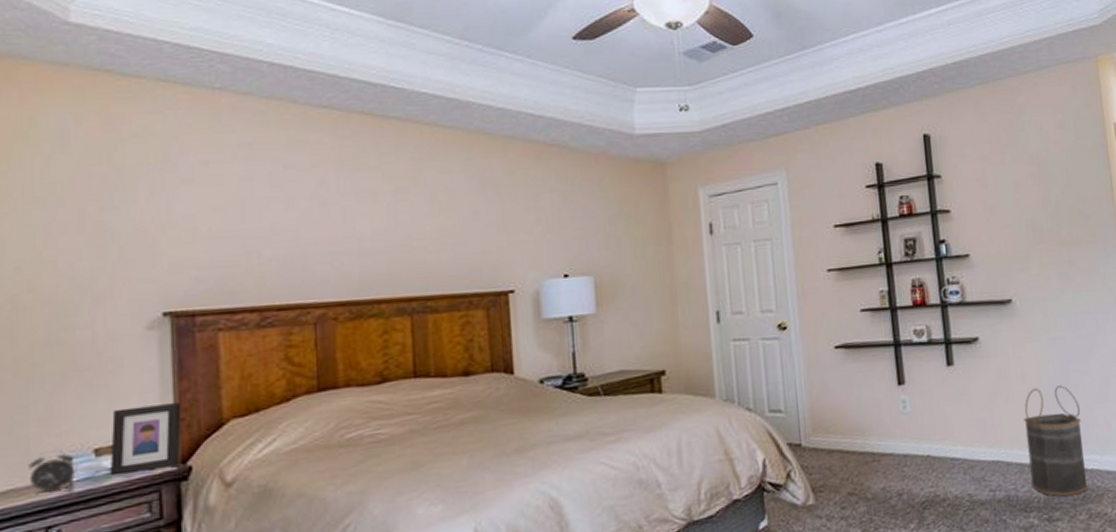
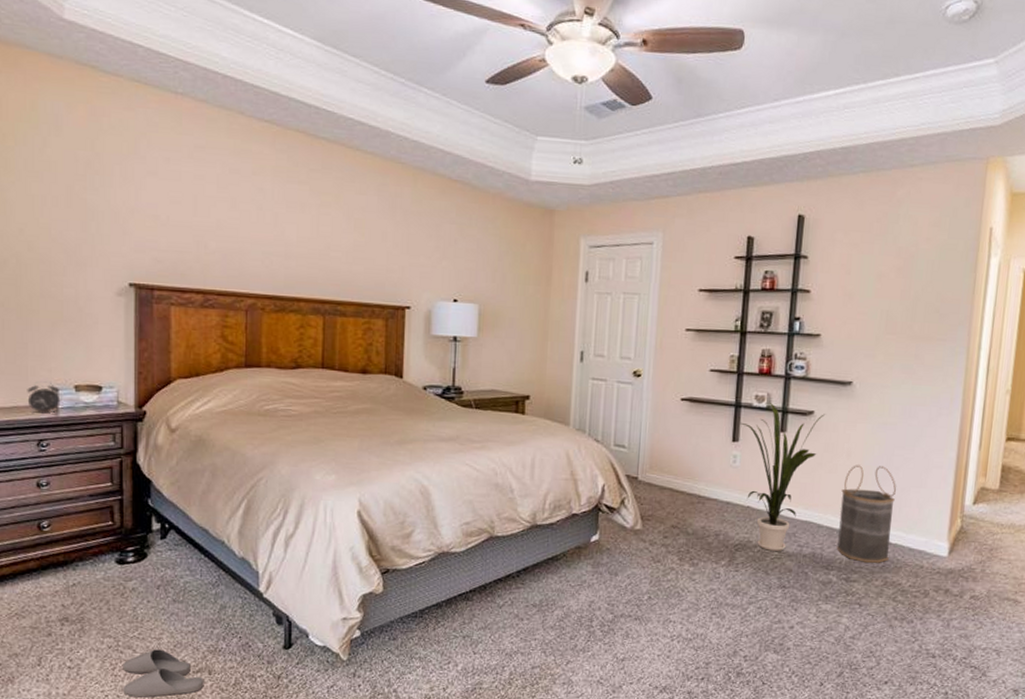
picture frame: present [111,403,182,476] -> none [87,356,140,409]
house plant: none [903,334,991,503] -> present [740,401,826,552]

